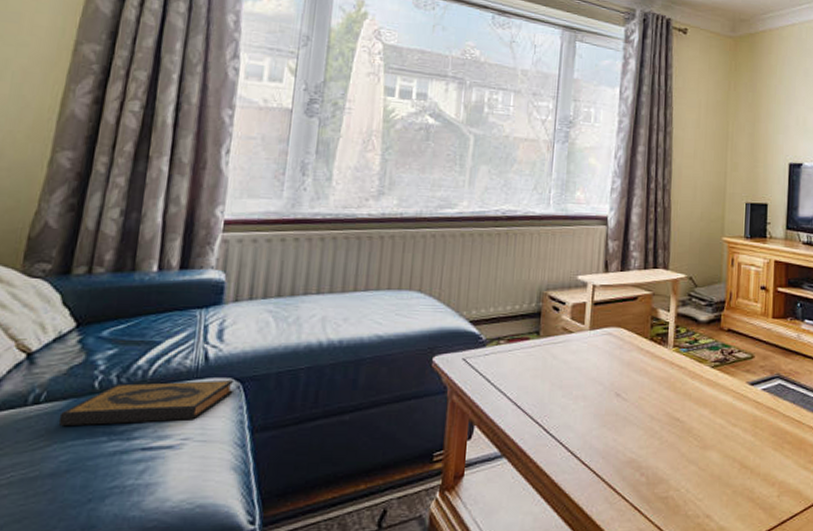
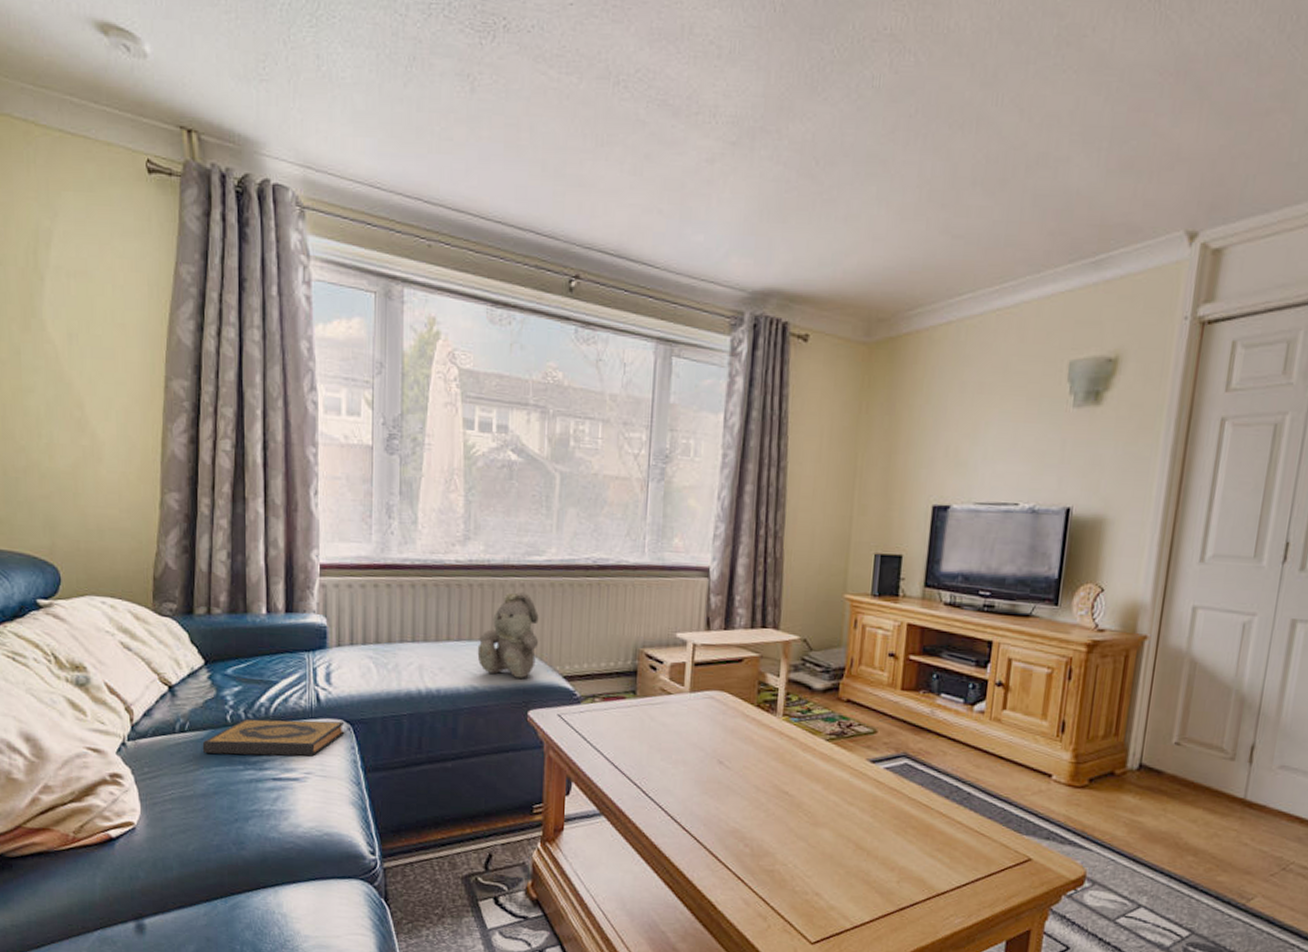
teddy bear: none [384,243,448,325] -> present [477,592,539,678]

